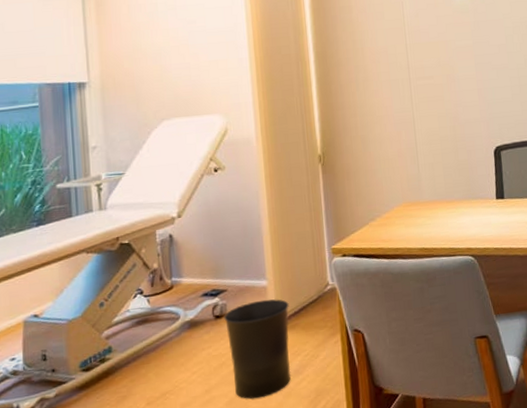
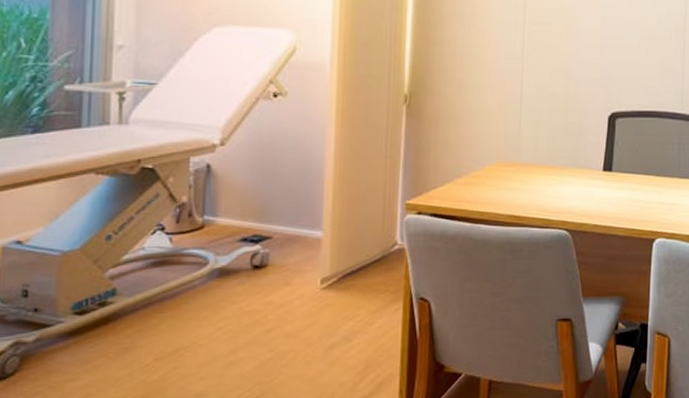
waste bin: present [224,299,291,399] -> none [264,253,346,364]

